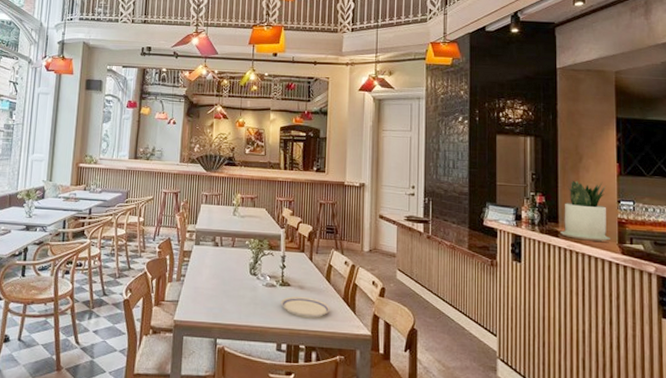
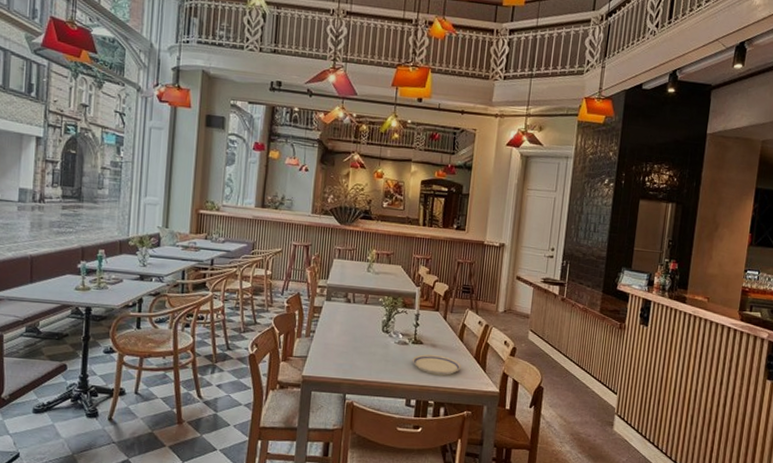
planter: present [560,180,610,242] -> none [688,248,737,309]

